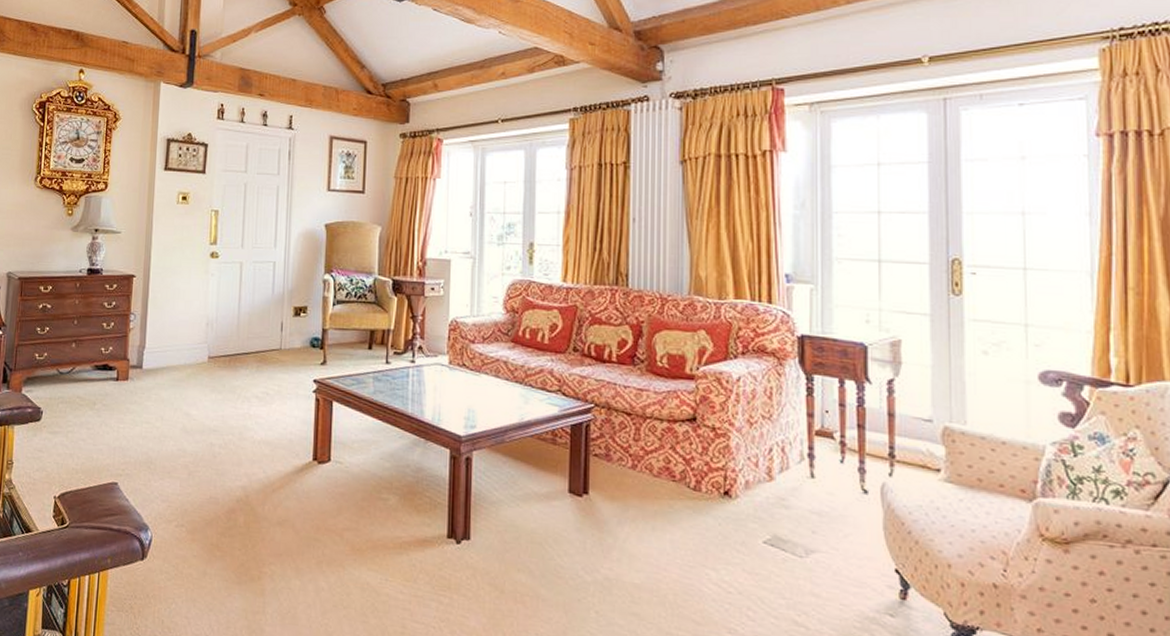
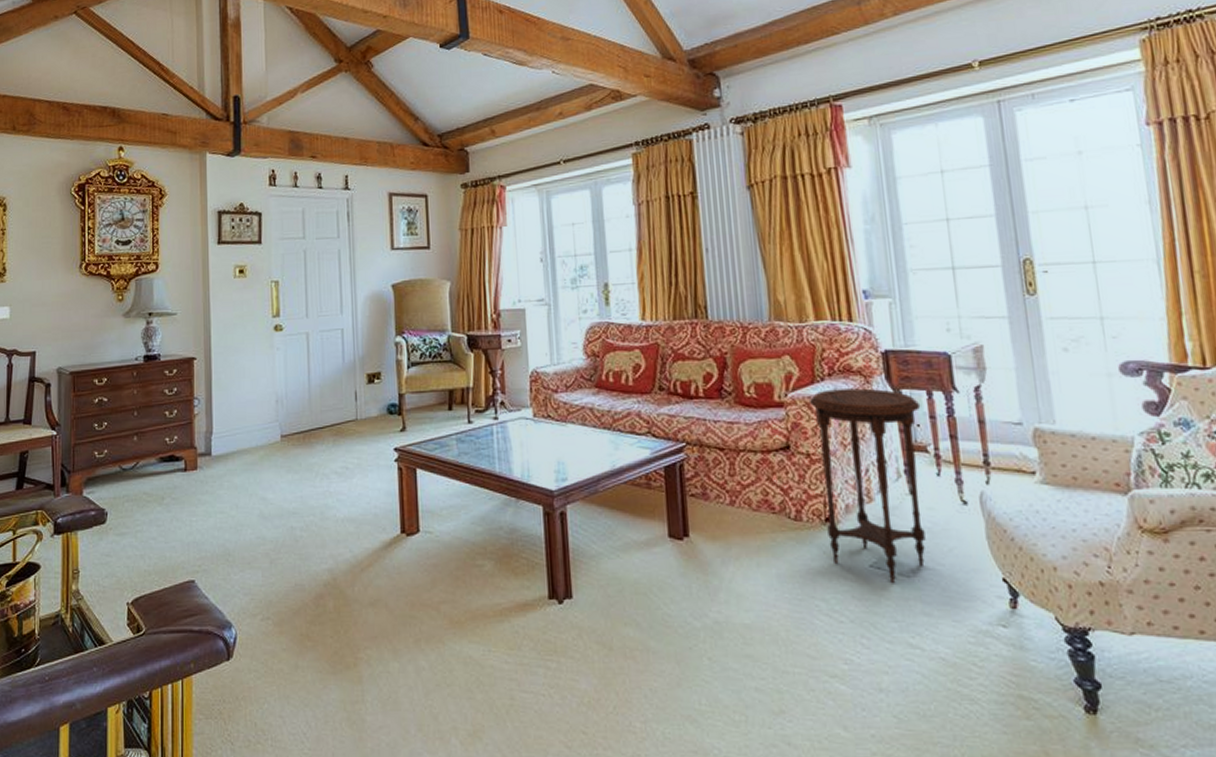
side table: none [721,367,832,562] -> present [810,388,926,584]

